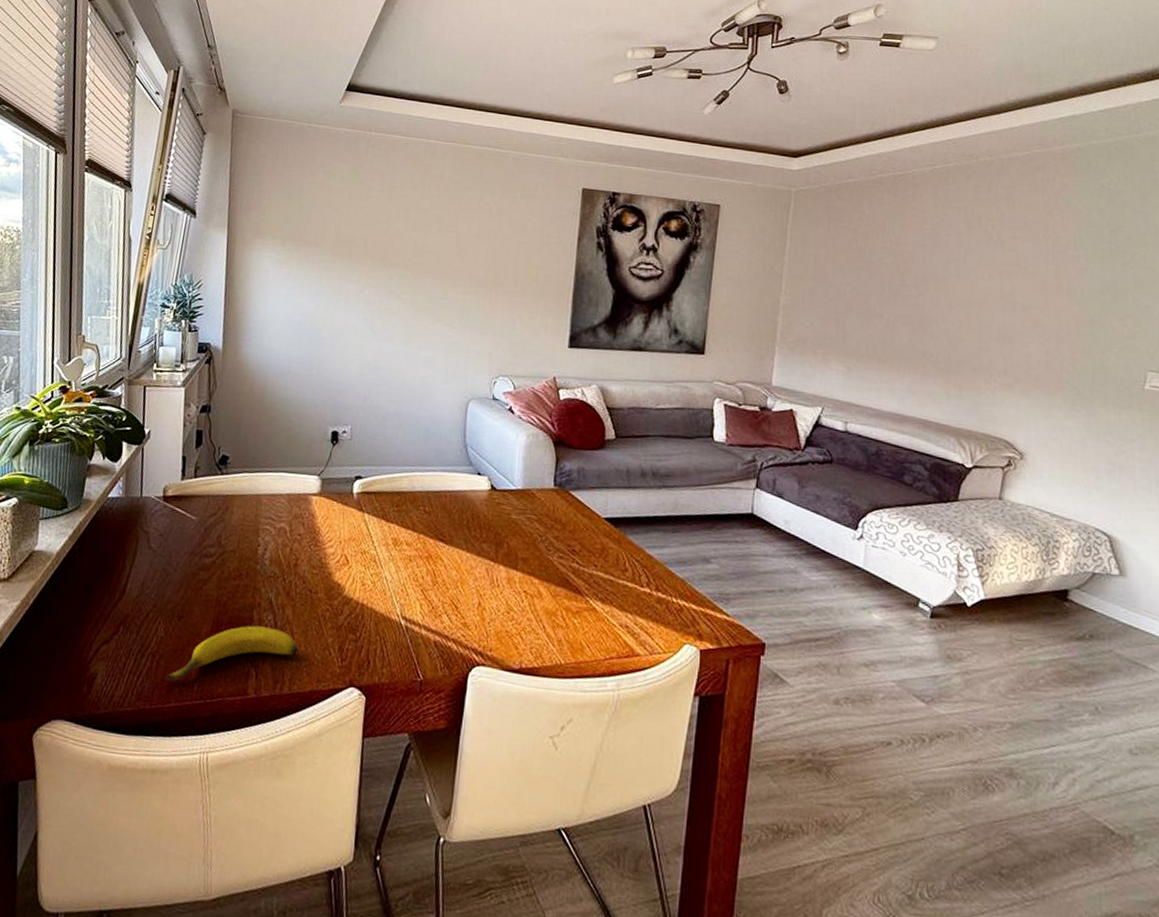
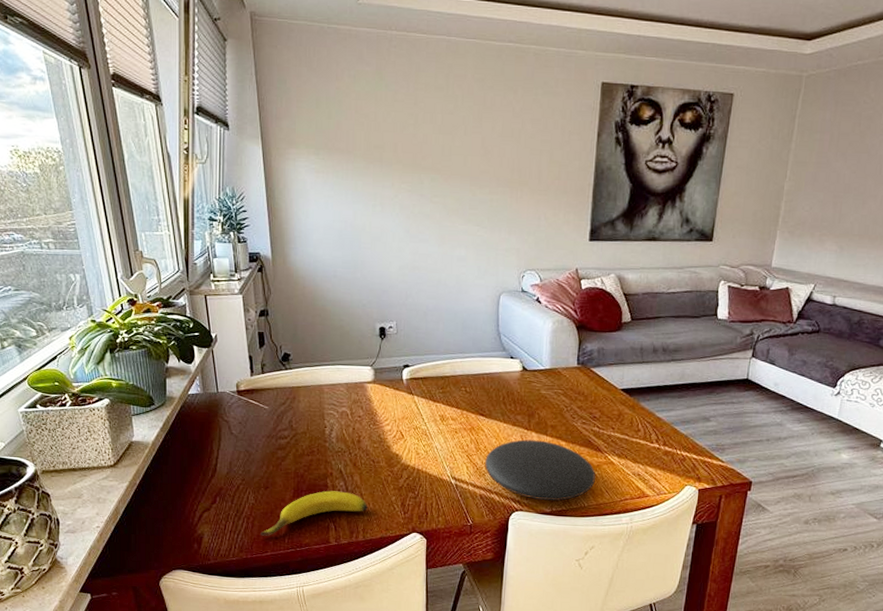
plate: none [442,573,574,655] -> present [485,439,595,501]

